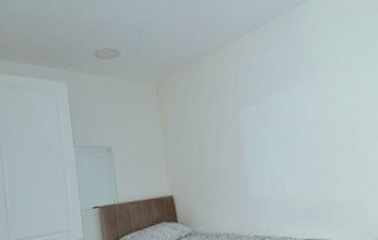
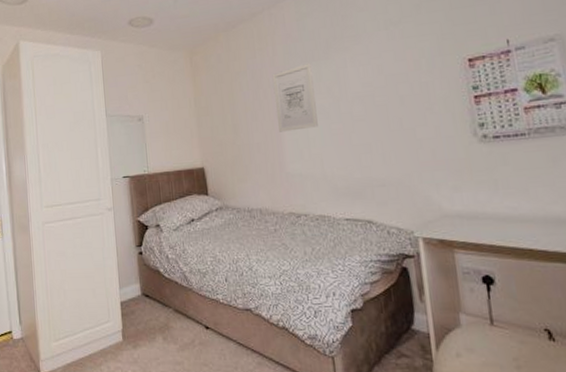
wall art: none [235,93,279,160] -> present [272,62,318,132]

